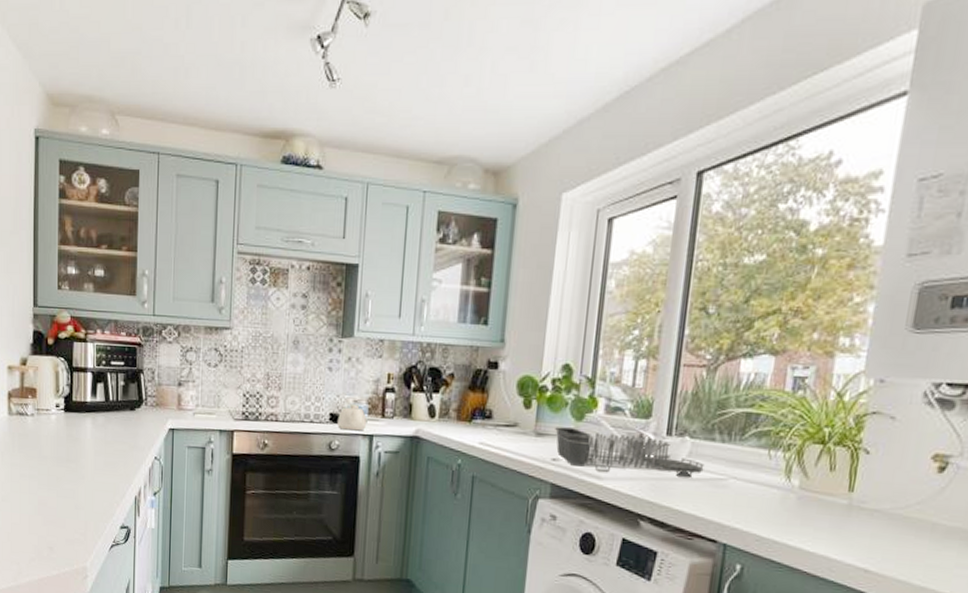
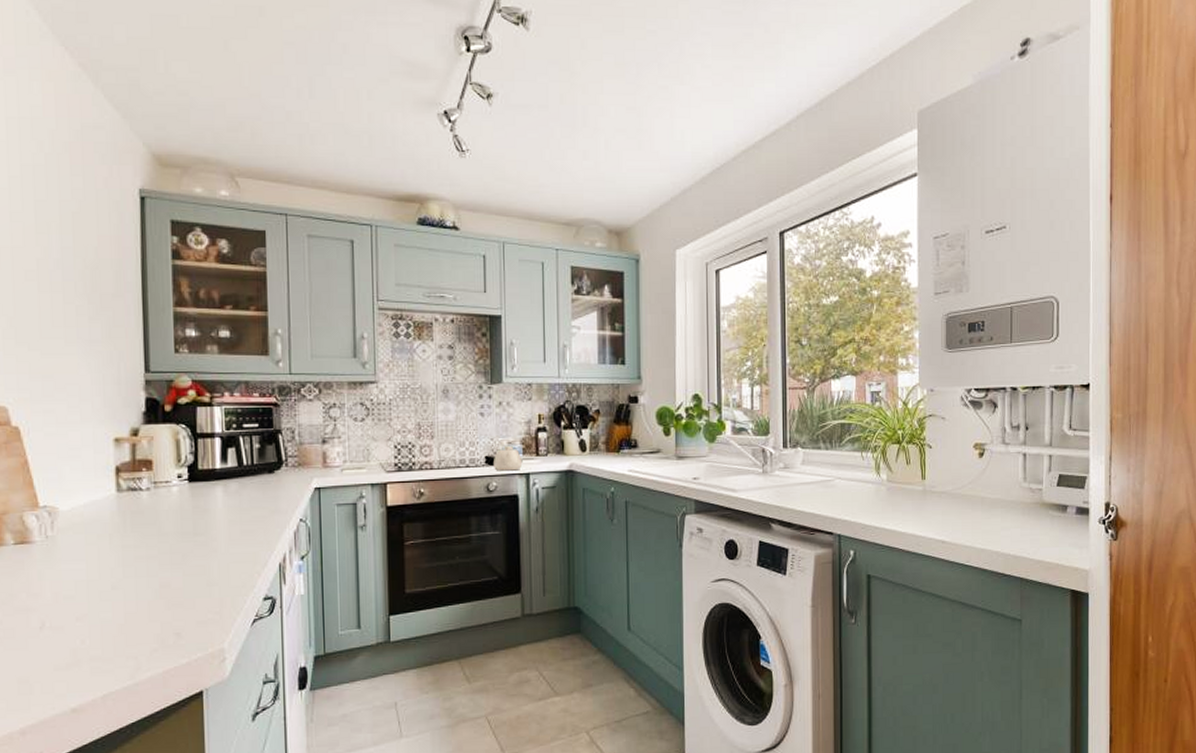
dish rack: present [555,427,705,478] -> none [693,449,815,486]

